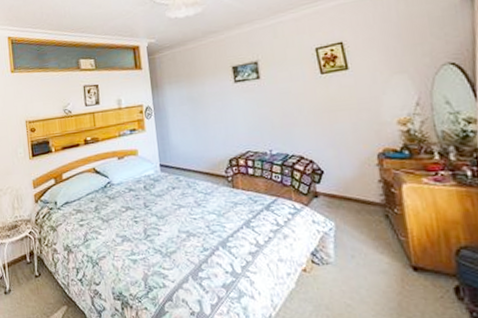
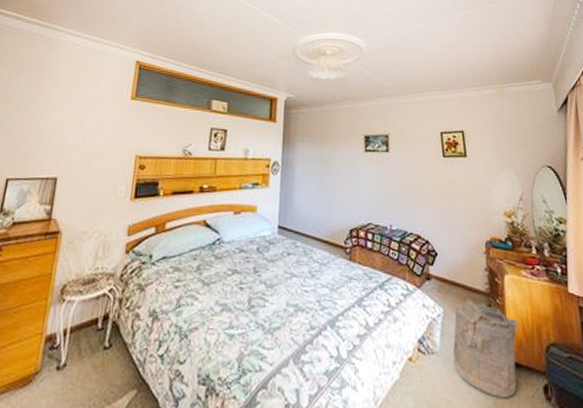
laundry hamper: none [347,211,423,299] -> present [452,298,519,397]

